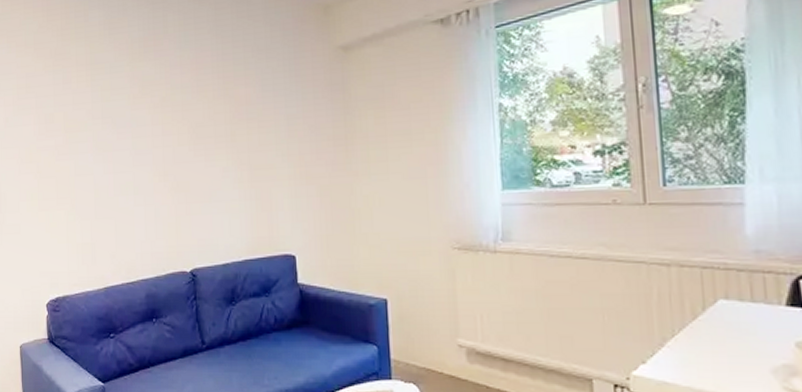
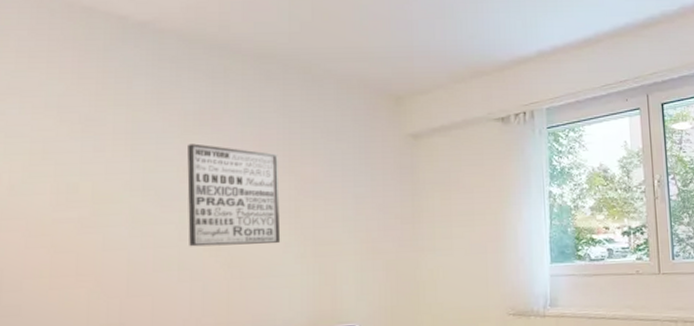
wall art: none [136,70,220,172] -> present [187,143,281,247]

